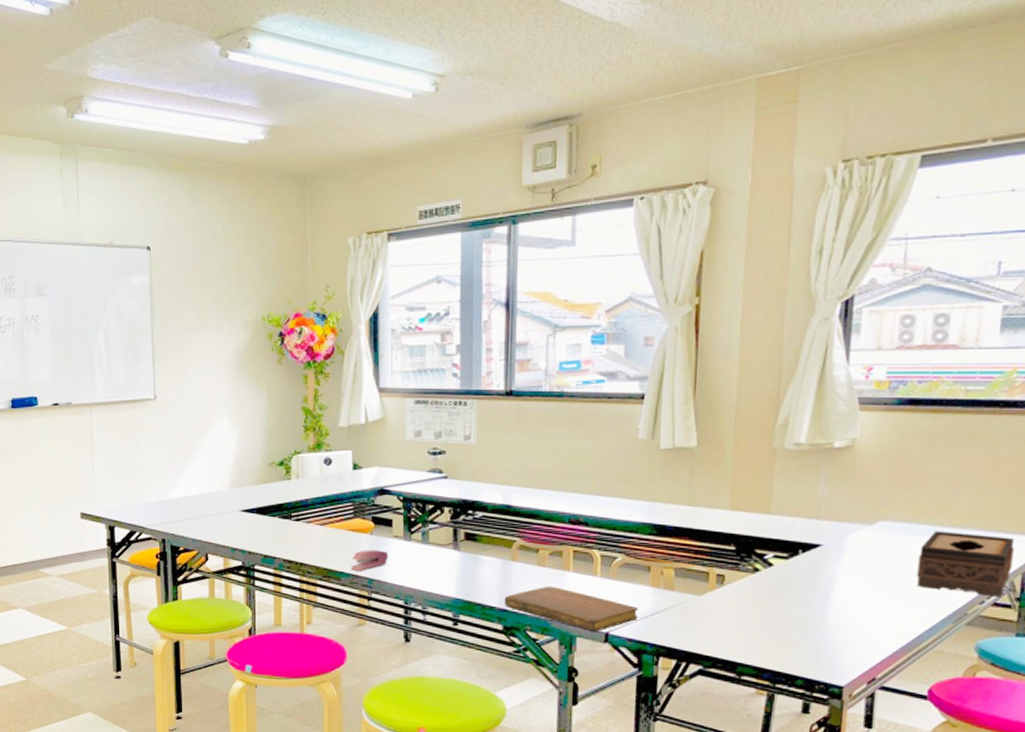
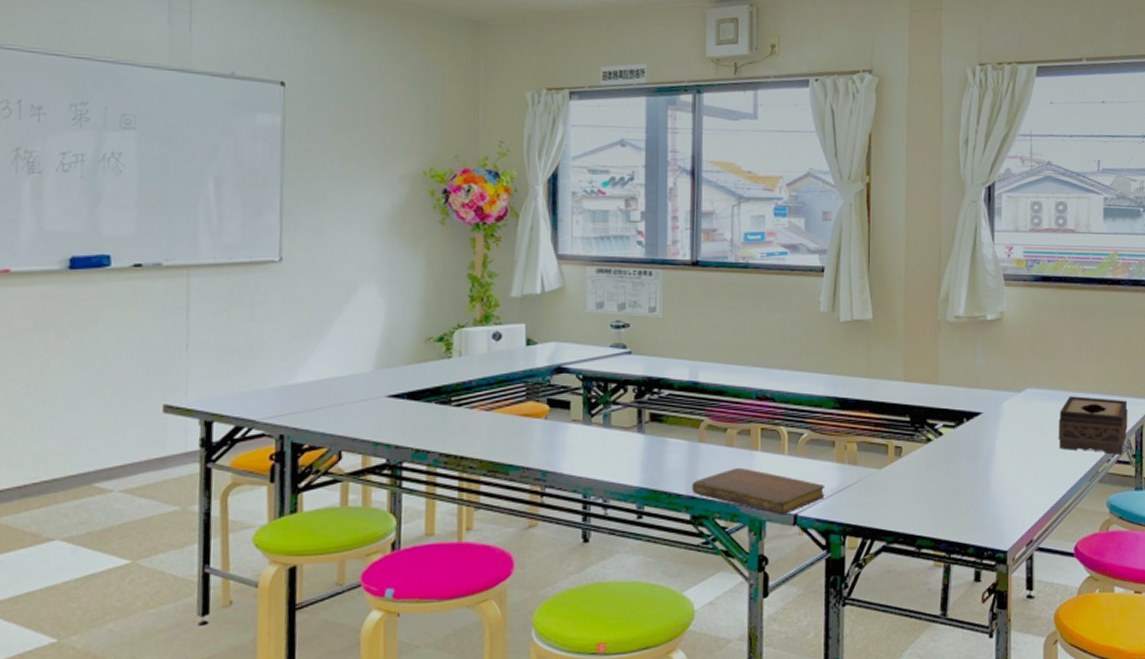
stapler: present [350,550,389,571] -> none [521,437,566,463]

